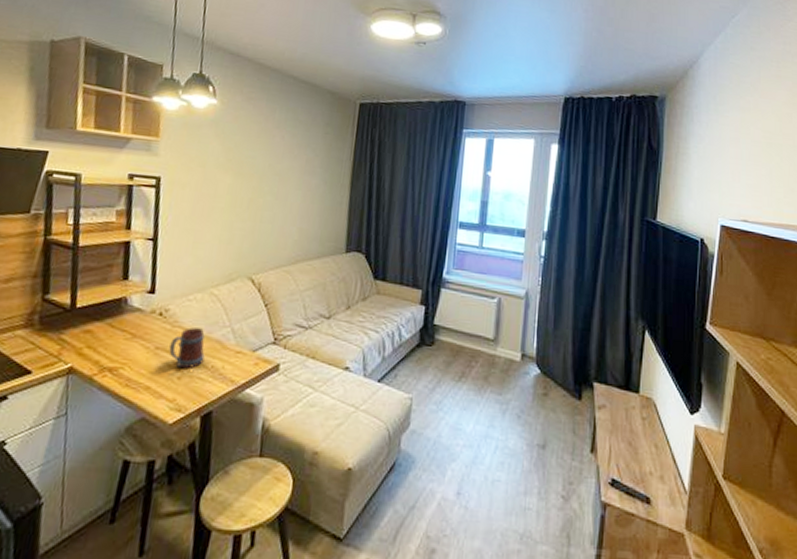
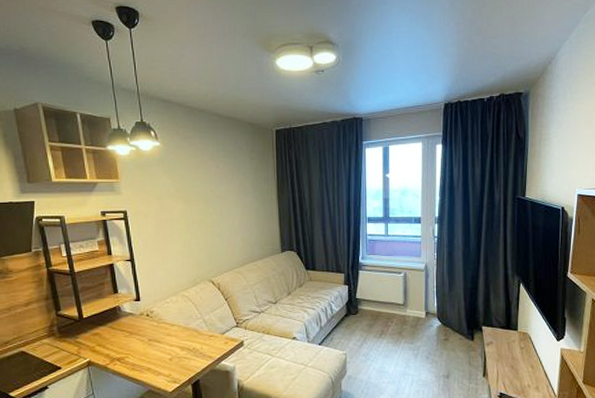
mug: present [169,327,205,369] -> none [159,322,186,353]

